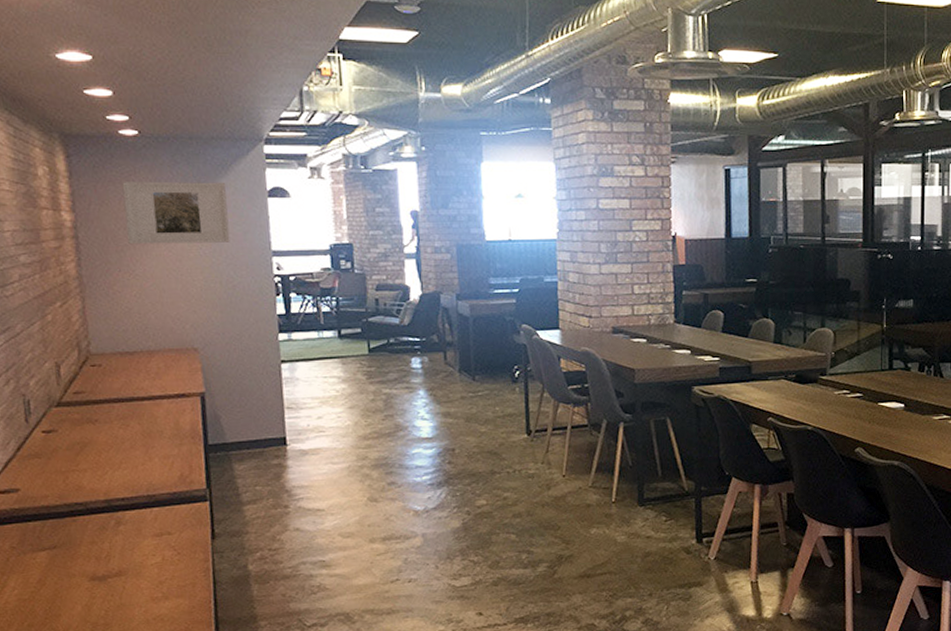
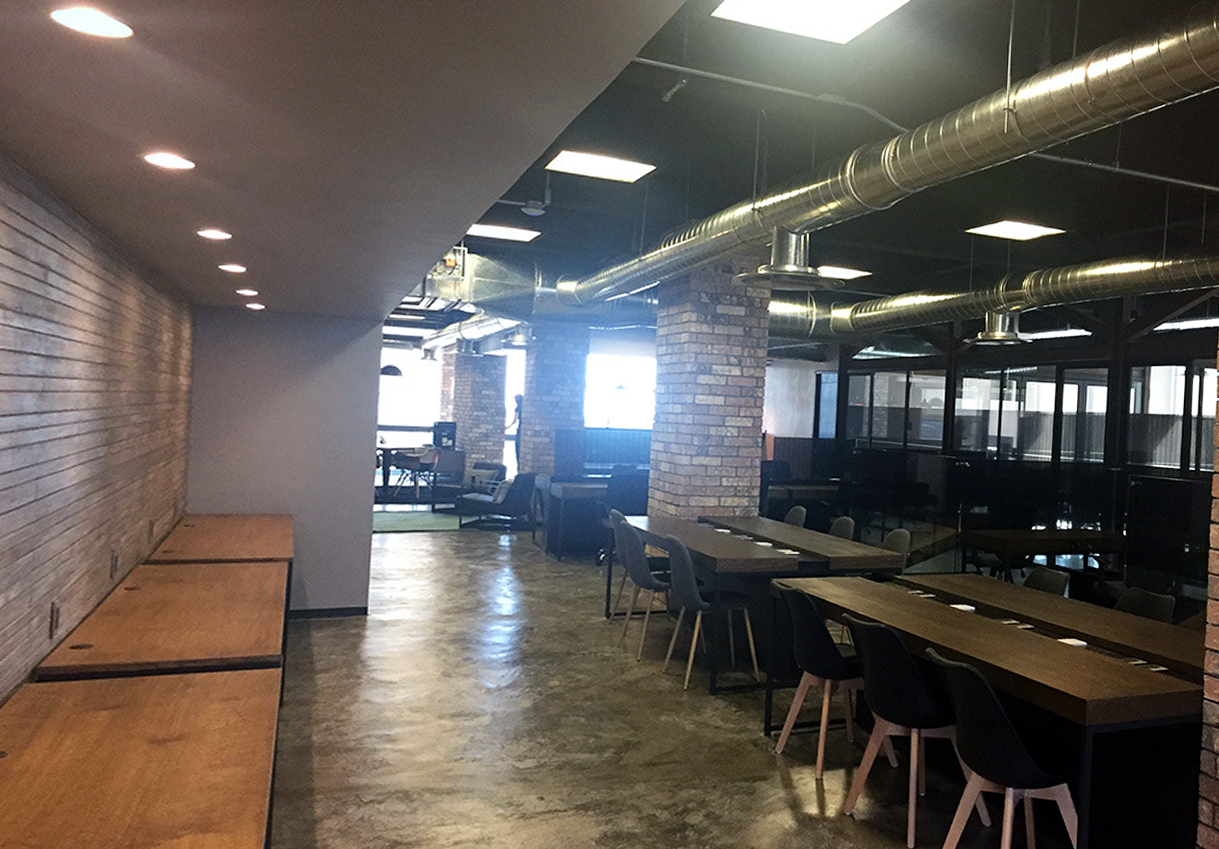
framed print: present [122,181,230,245] -> none [240,352,341,415]

